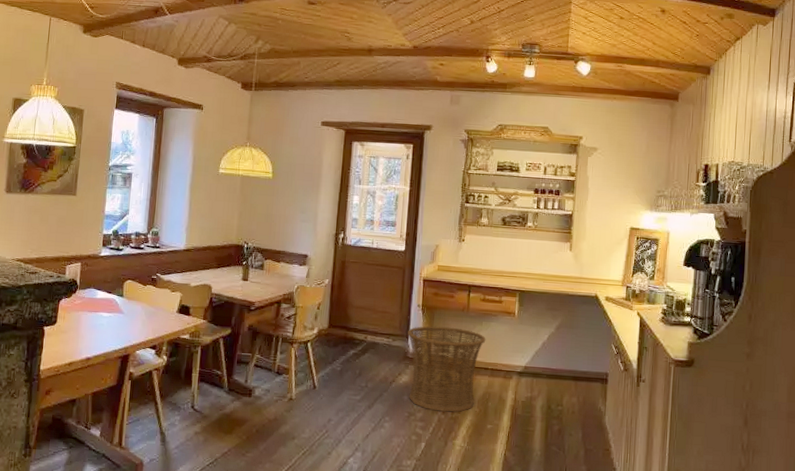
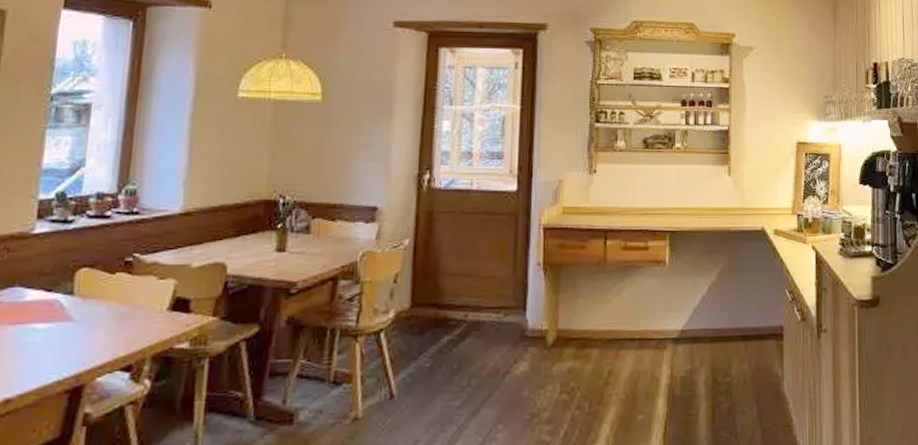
basket: present [407,326,486,412] -> none [523,288,630,407]

